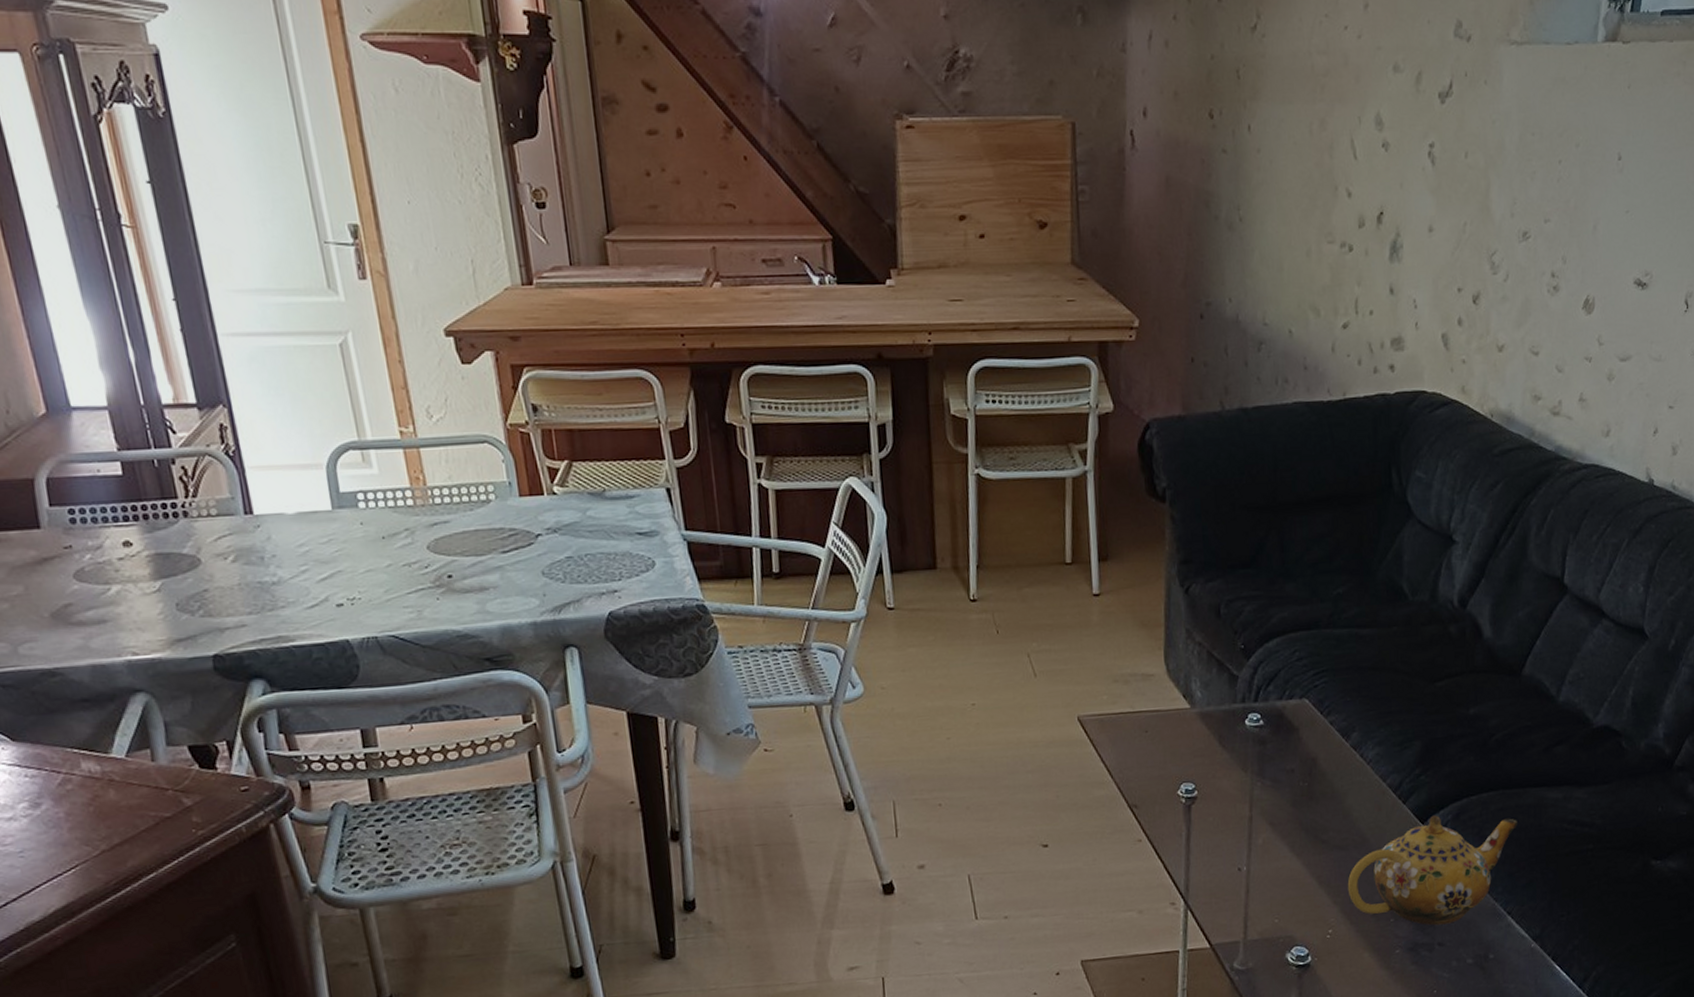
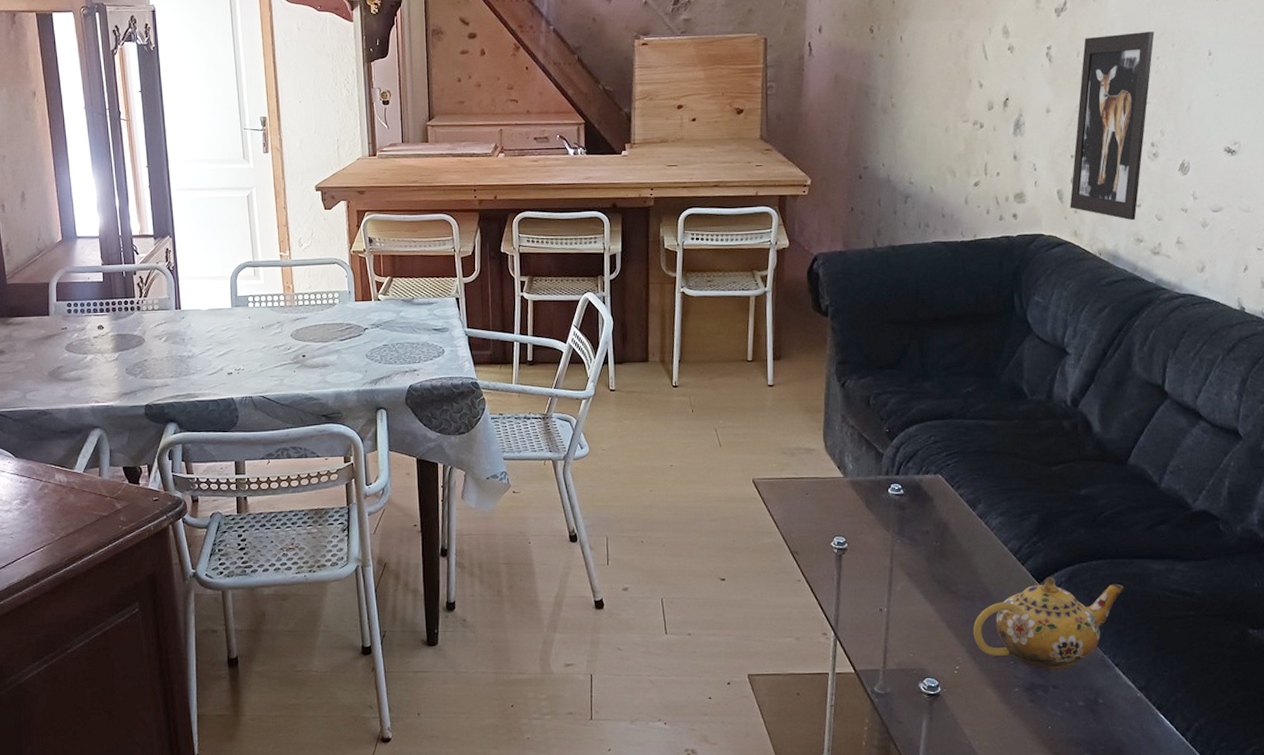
wall art: none [1456,127,1556,373] -> present [1069,31,1155,221]

